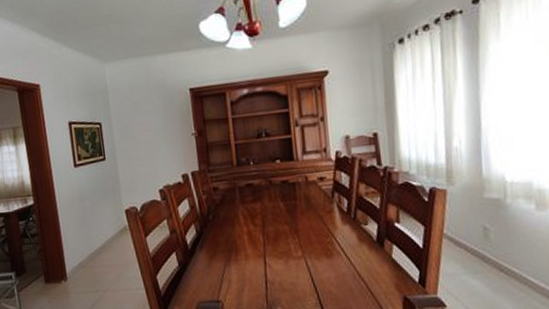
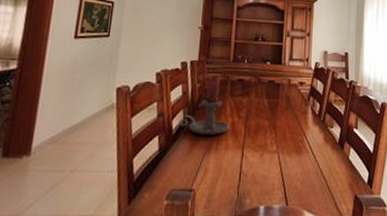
candle holder: none [192,183,247,247] -> present [179,75,230,135]

